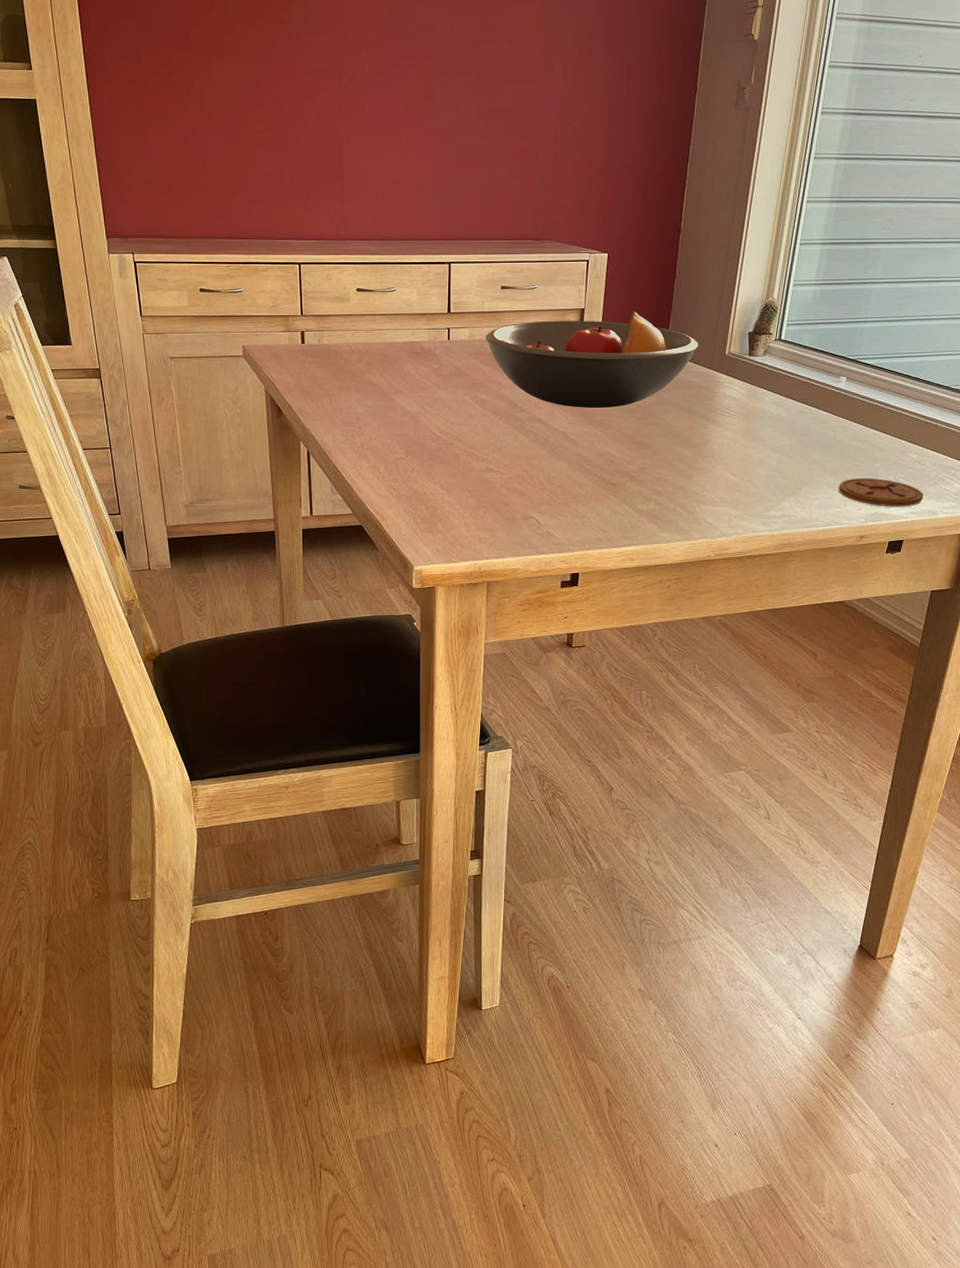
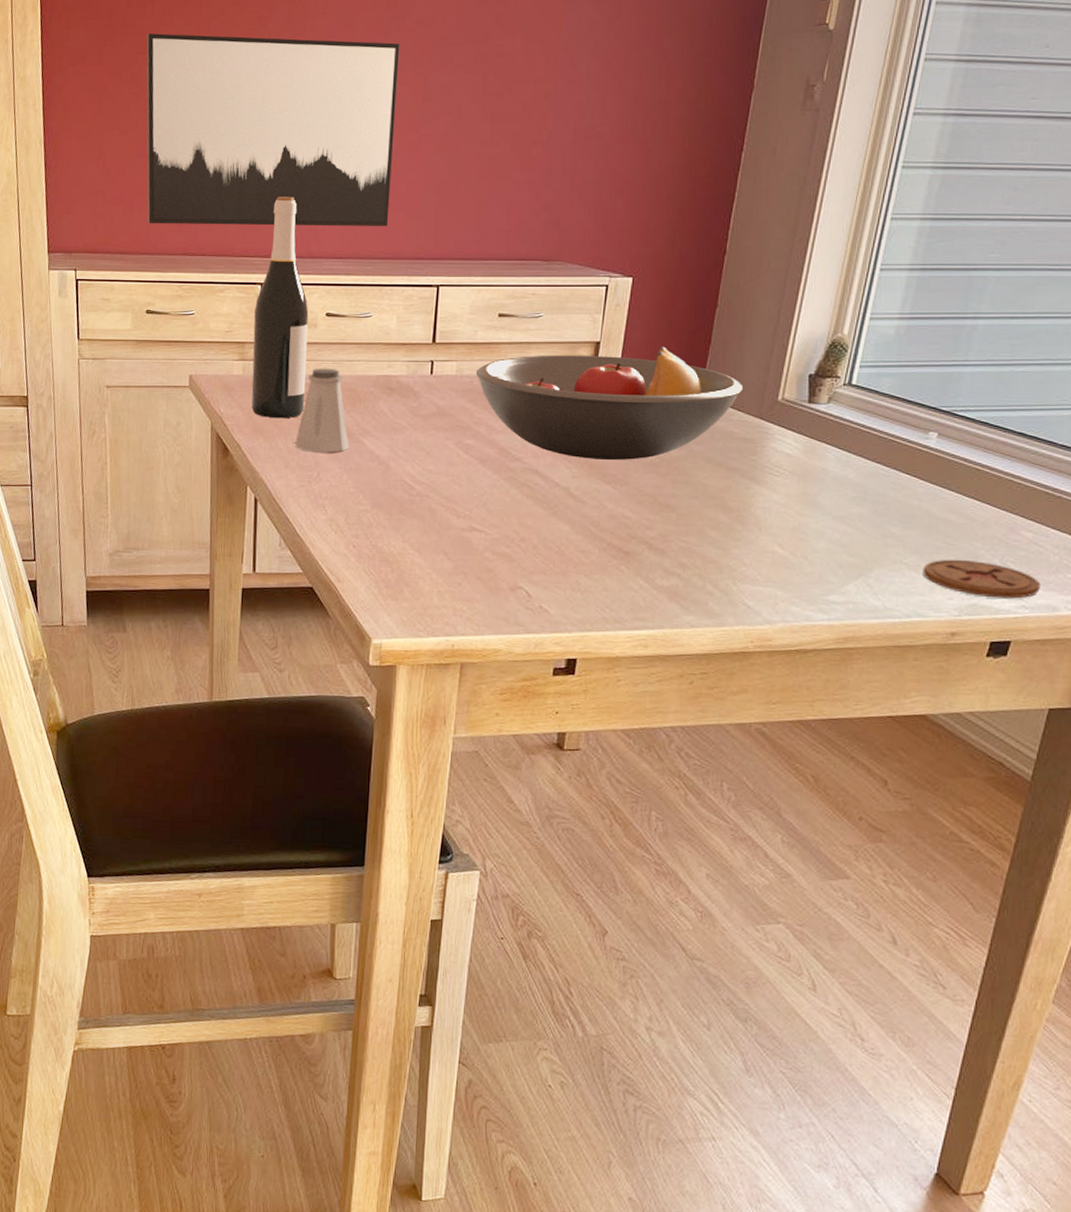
wall art: none [180,34,405,212] -> present [146,33,400,227]
wine bottle: none [295,185,344,381] -> present [251,197,309,418]
saltshaker: none [338,336,384,410] -> present [295,368,349,453]

